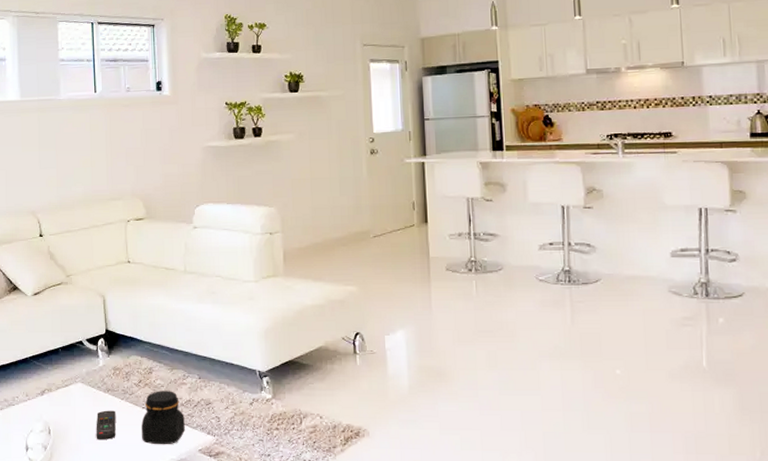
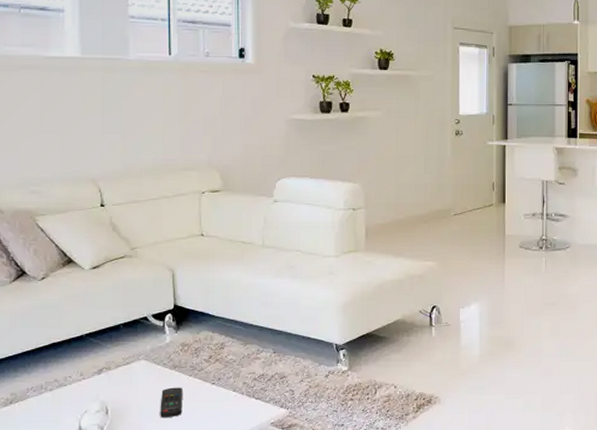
jar: present [141,391,185,445] -> none [211,366,257,420]

